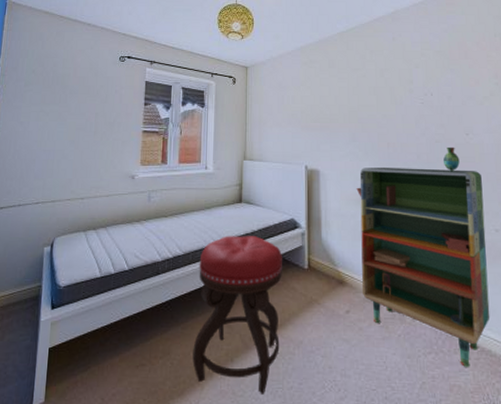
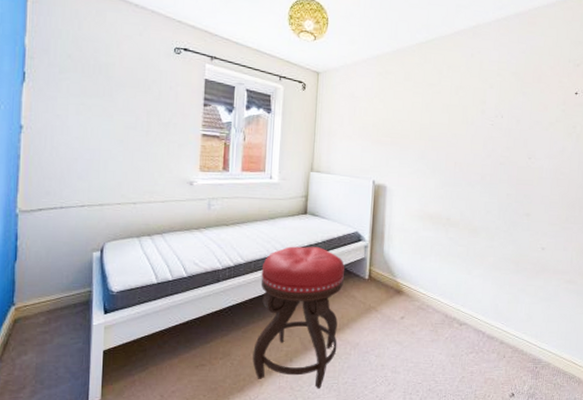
shelving unit: present [356,147,490,367] -> none [417,169,537,364]

